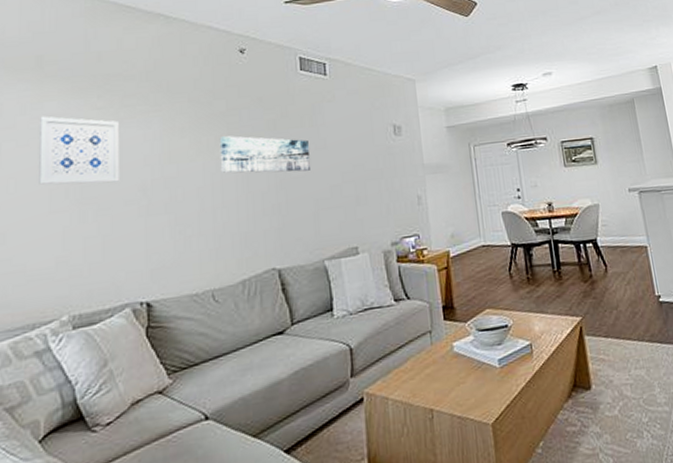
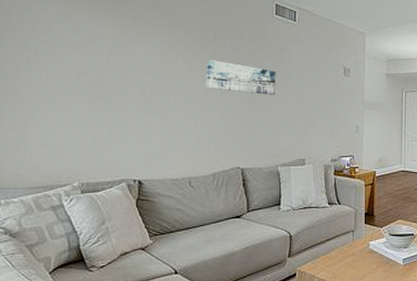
wall art: present [38,116,119,185] -> none [64,26,129,85]

